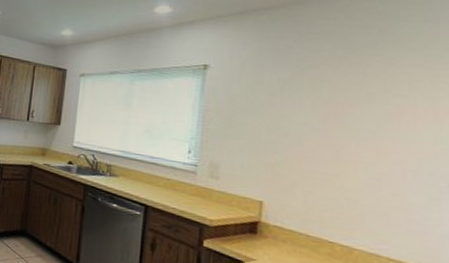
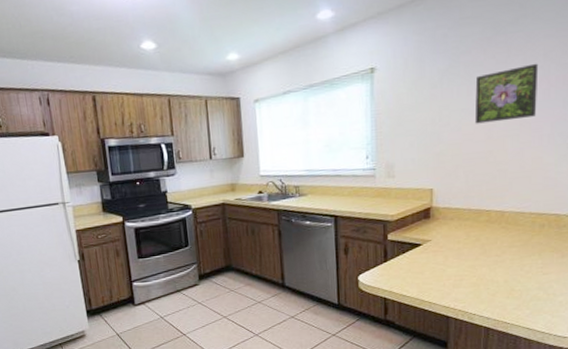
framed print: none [319,90,402,148] -> present [474,63,539,124]

